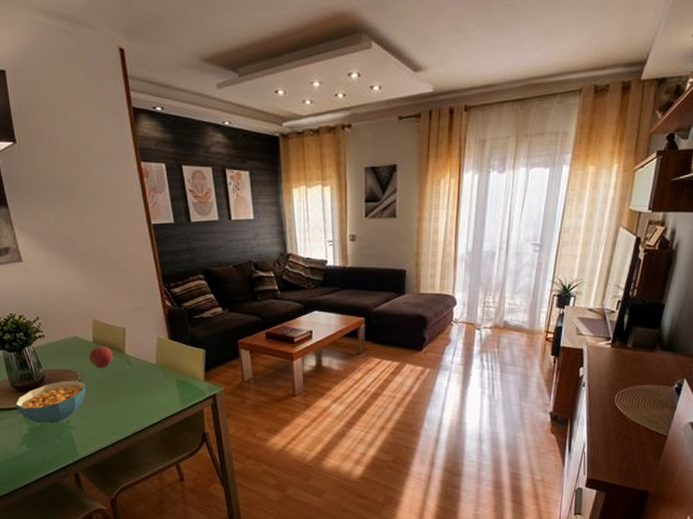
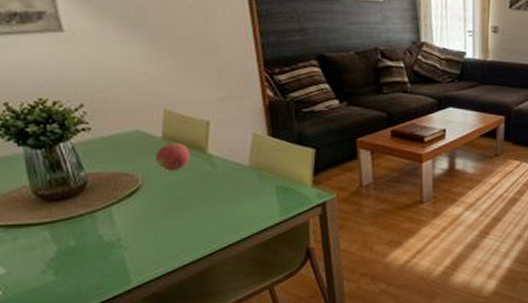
cereal bowl: present [15,380,86,423] -> none [39,186,147,243]

